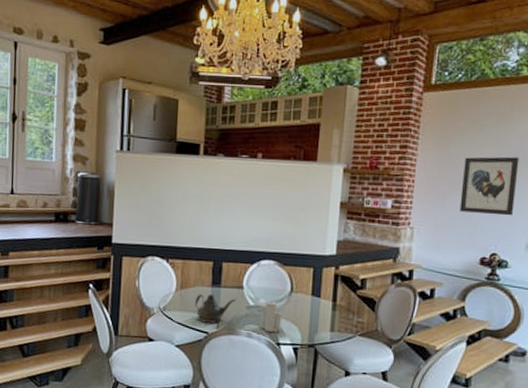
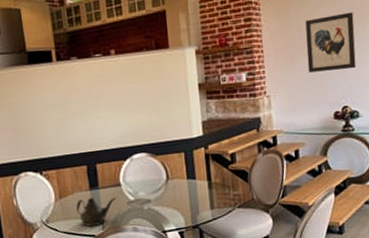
candle: present [259,300,282,332] -> none [141,191,164,222]

